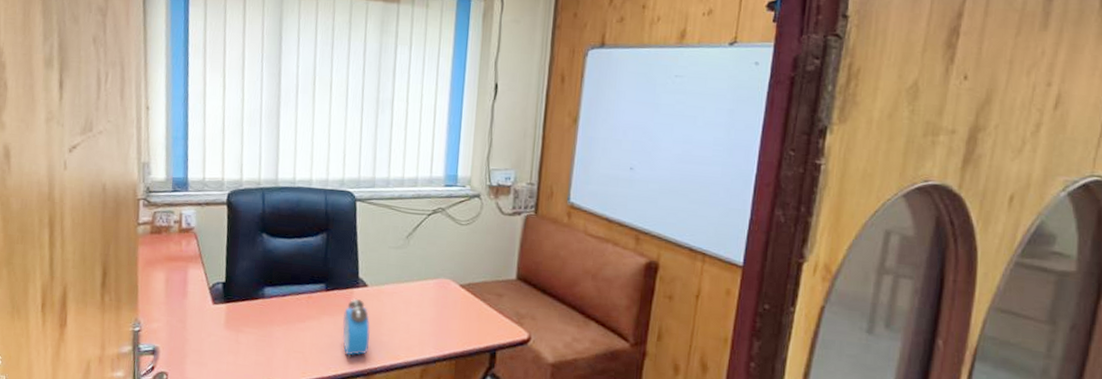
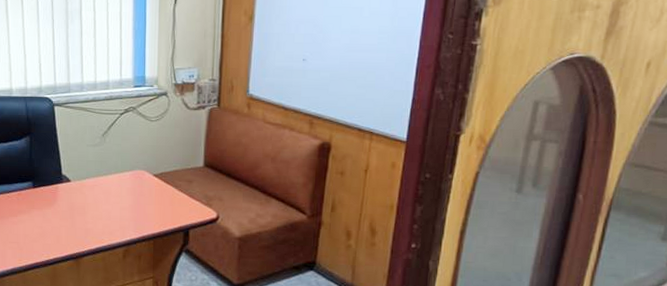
alarm clock: present [342,298,370,358] -> none [50,192,76,245]

